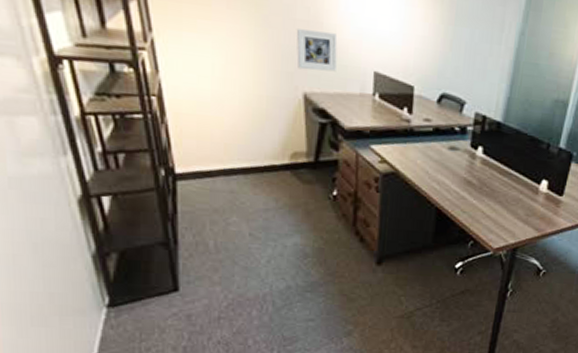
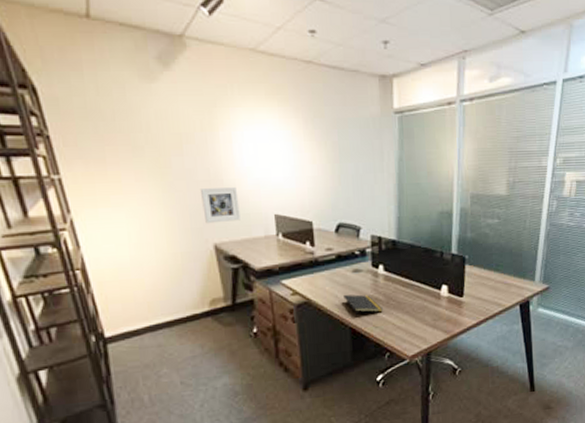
notepad: none [434,171,476,197] -> present [343,294,384,316]

